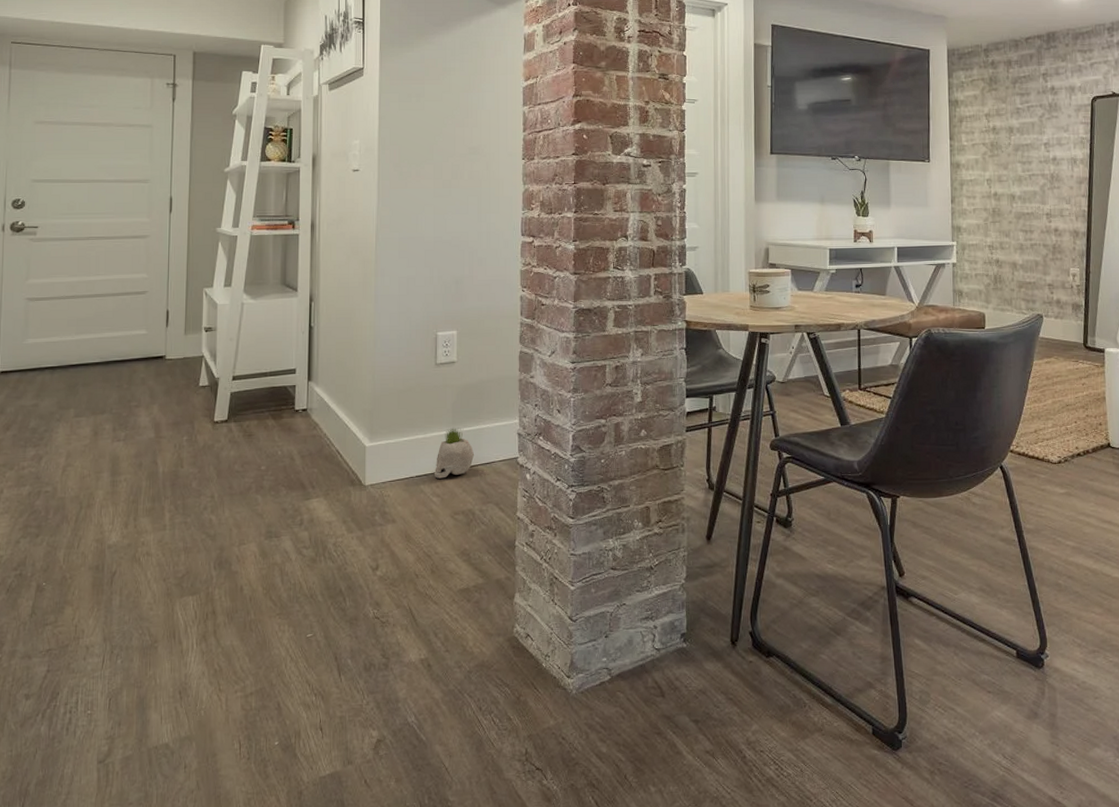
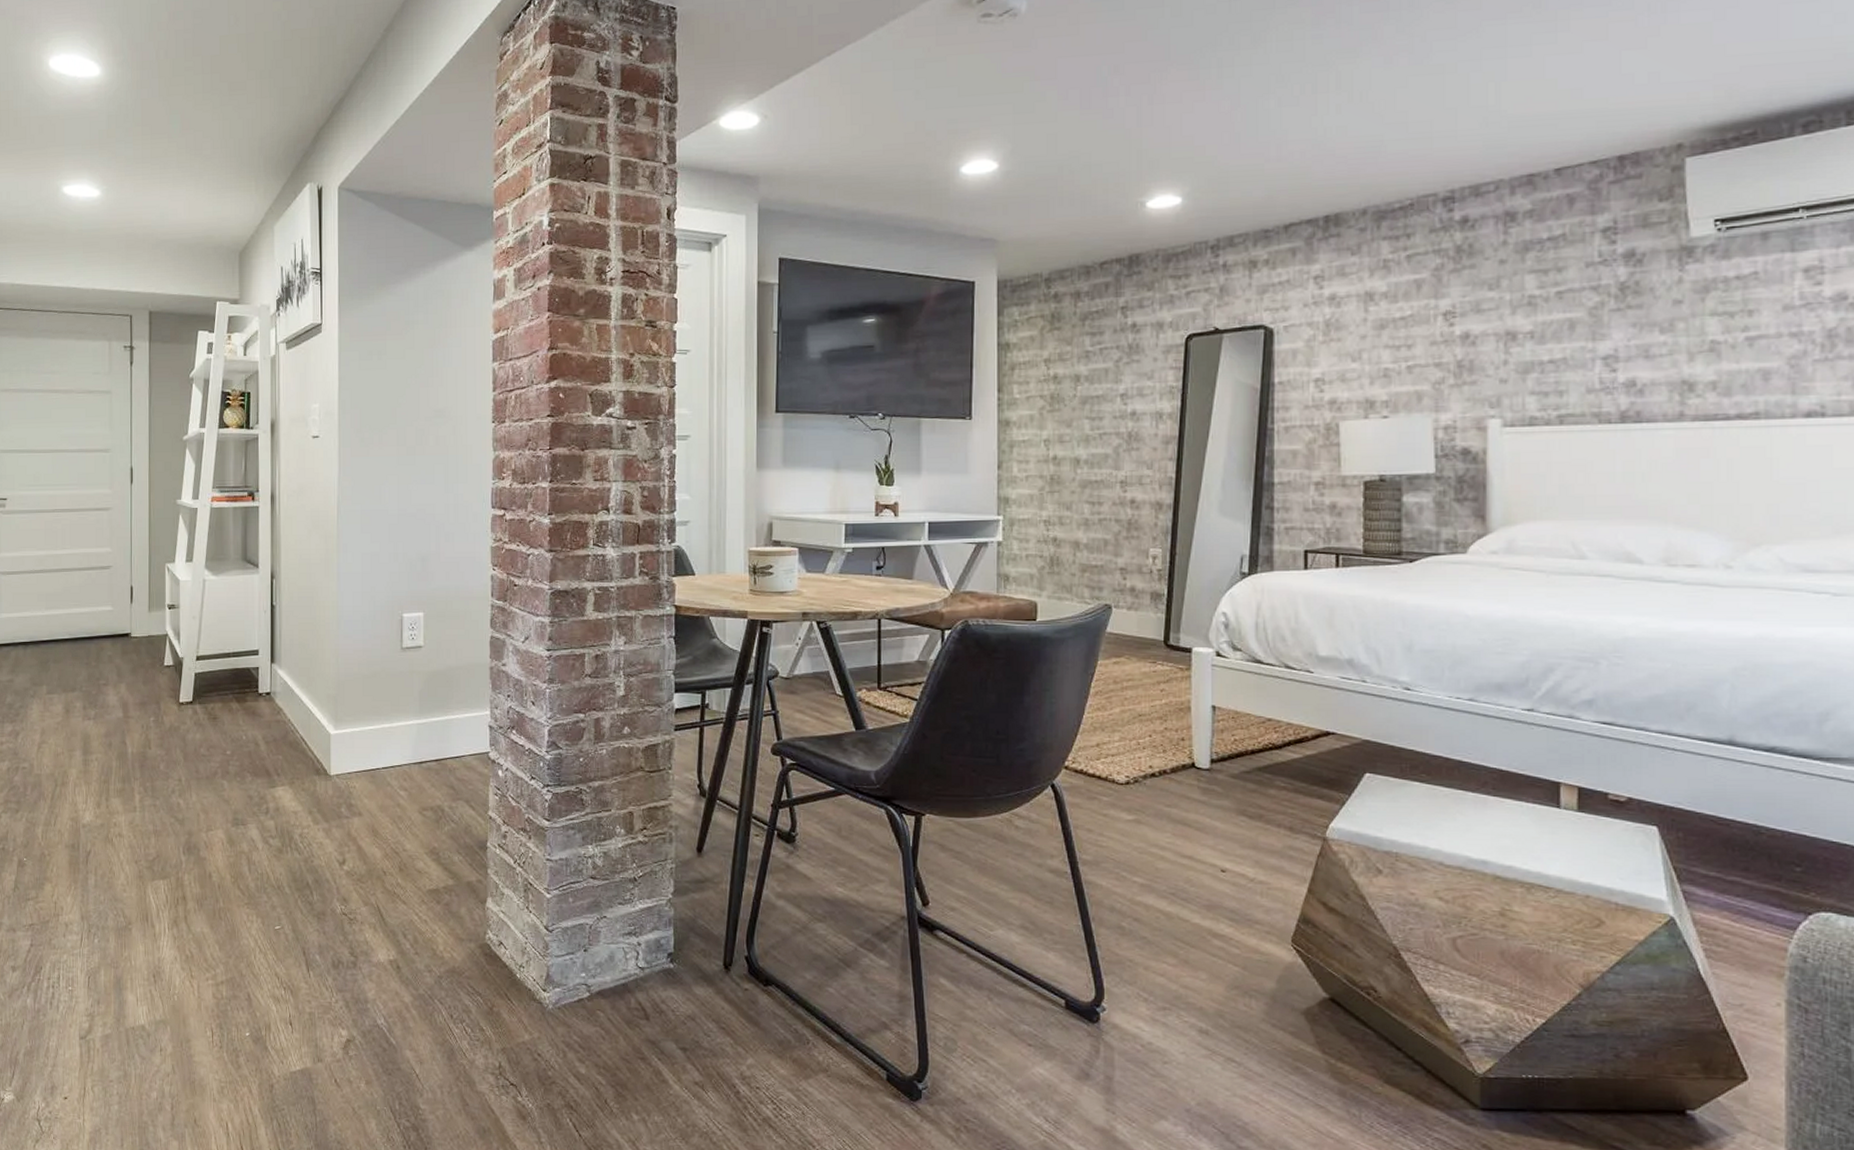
planter: present [434,428,475,479] -> none [400,717,444,771]

